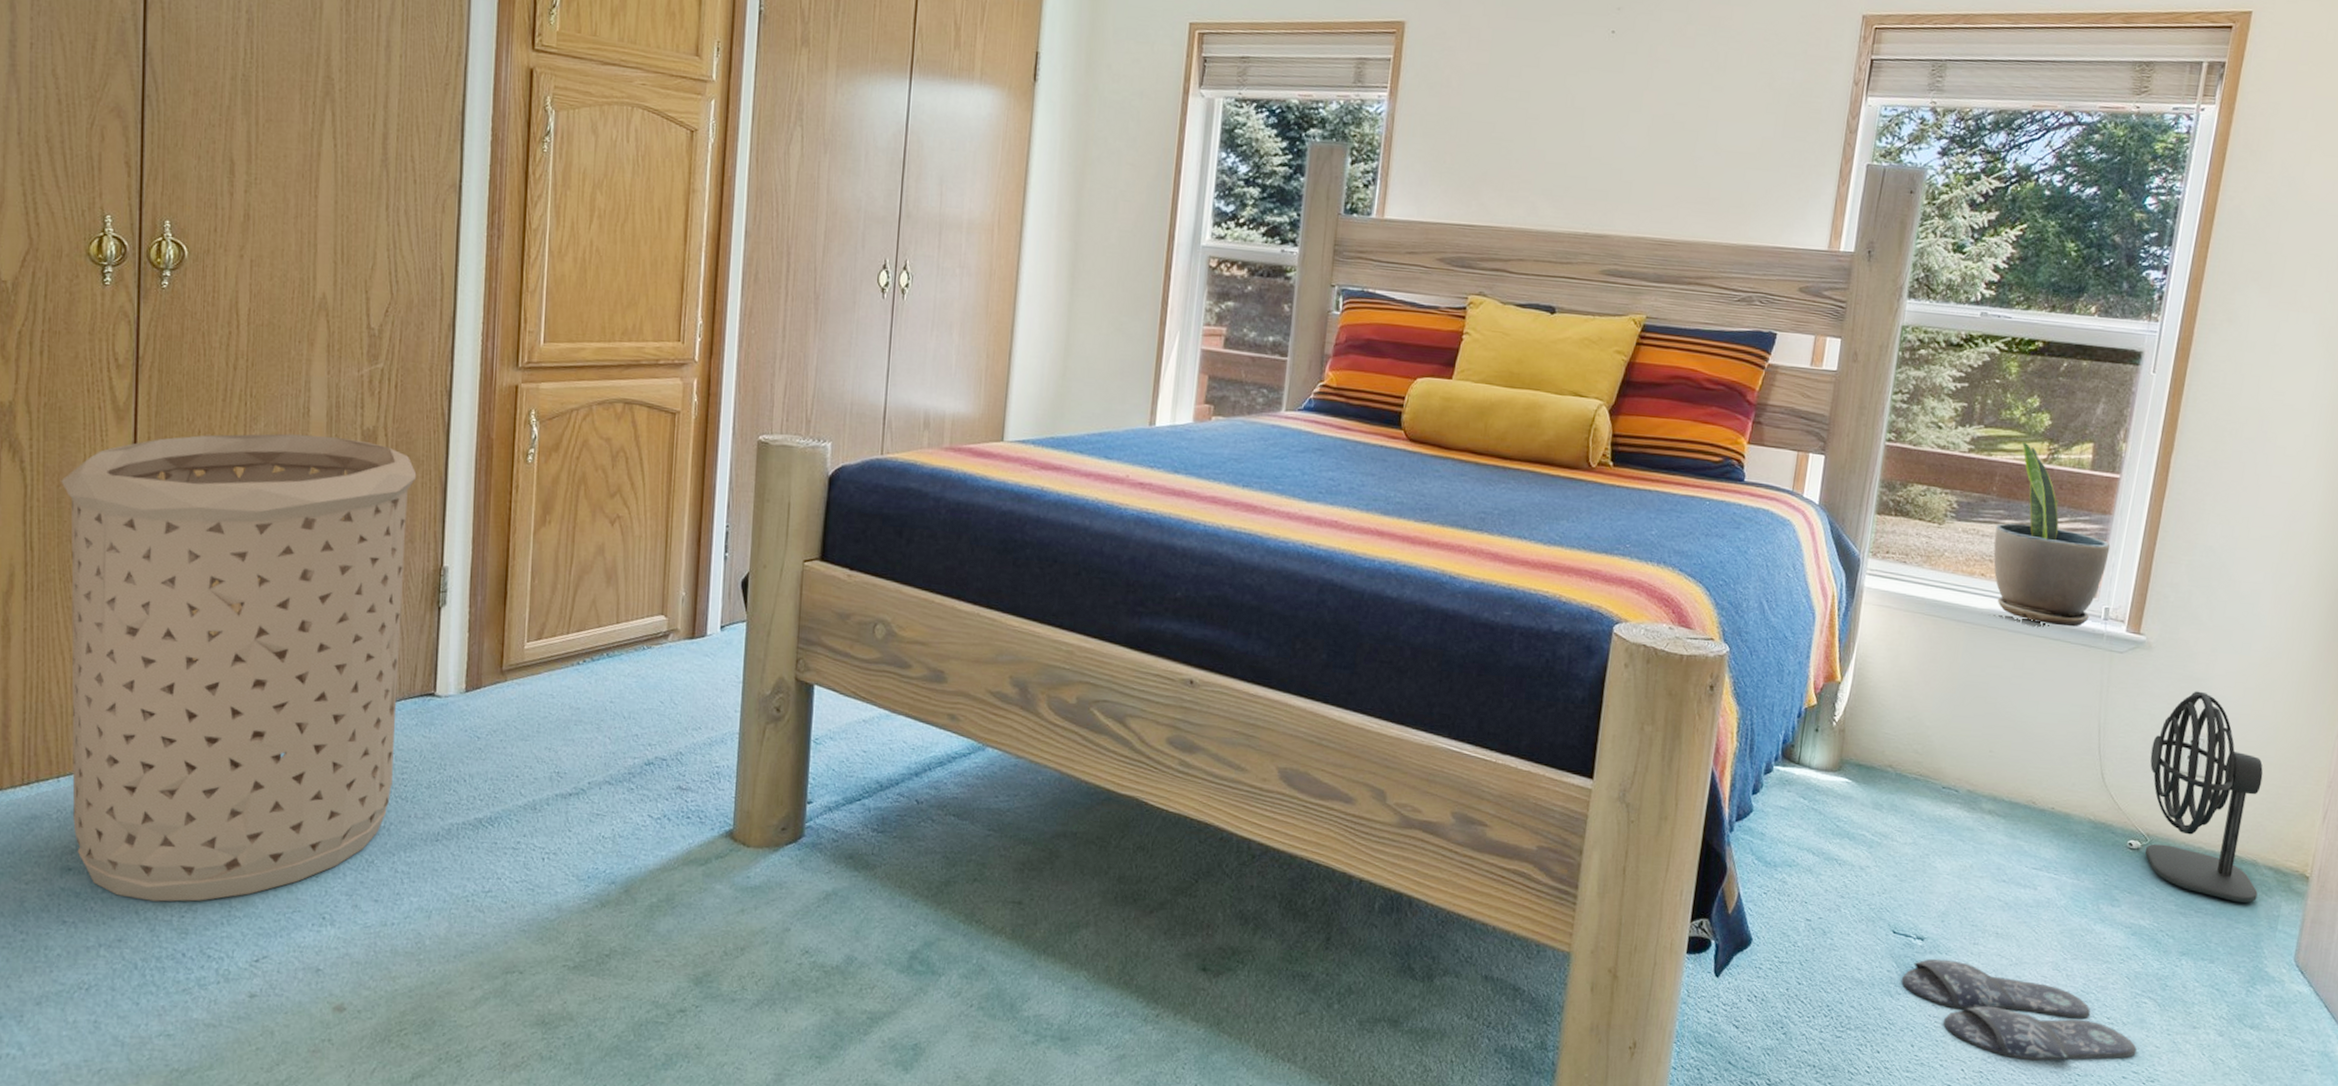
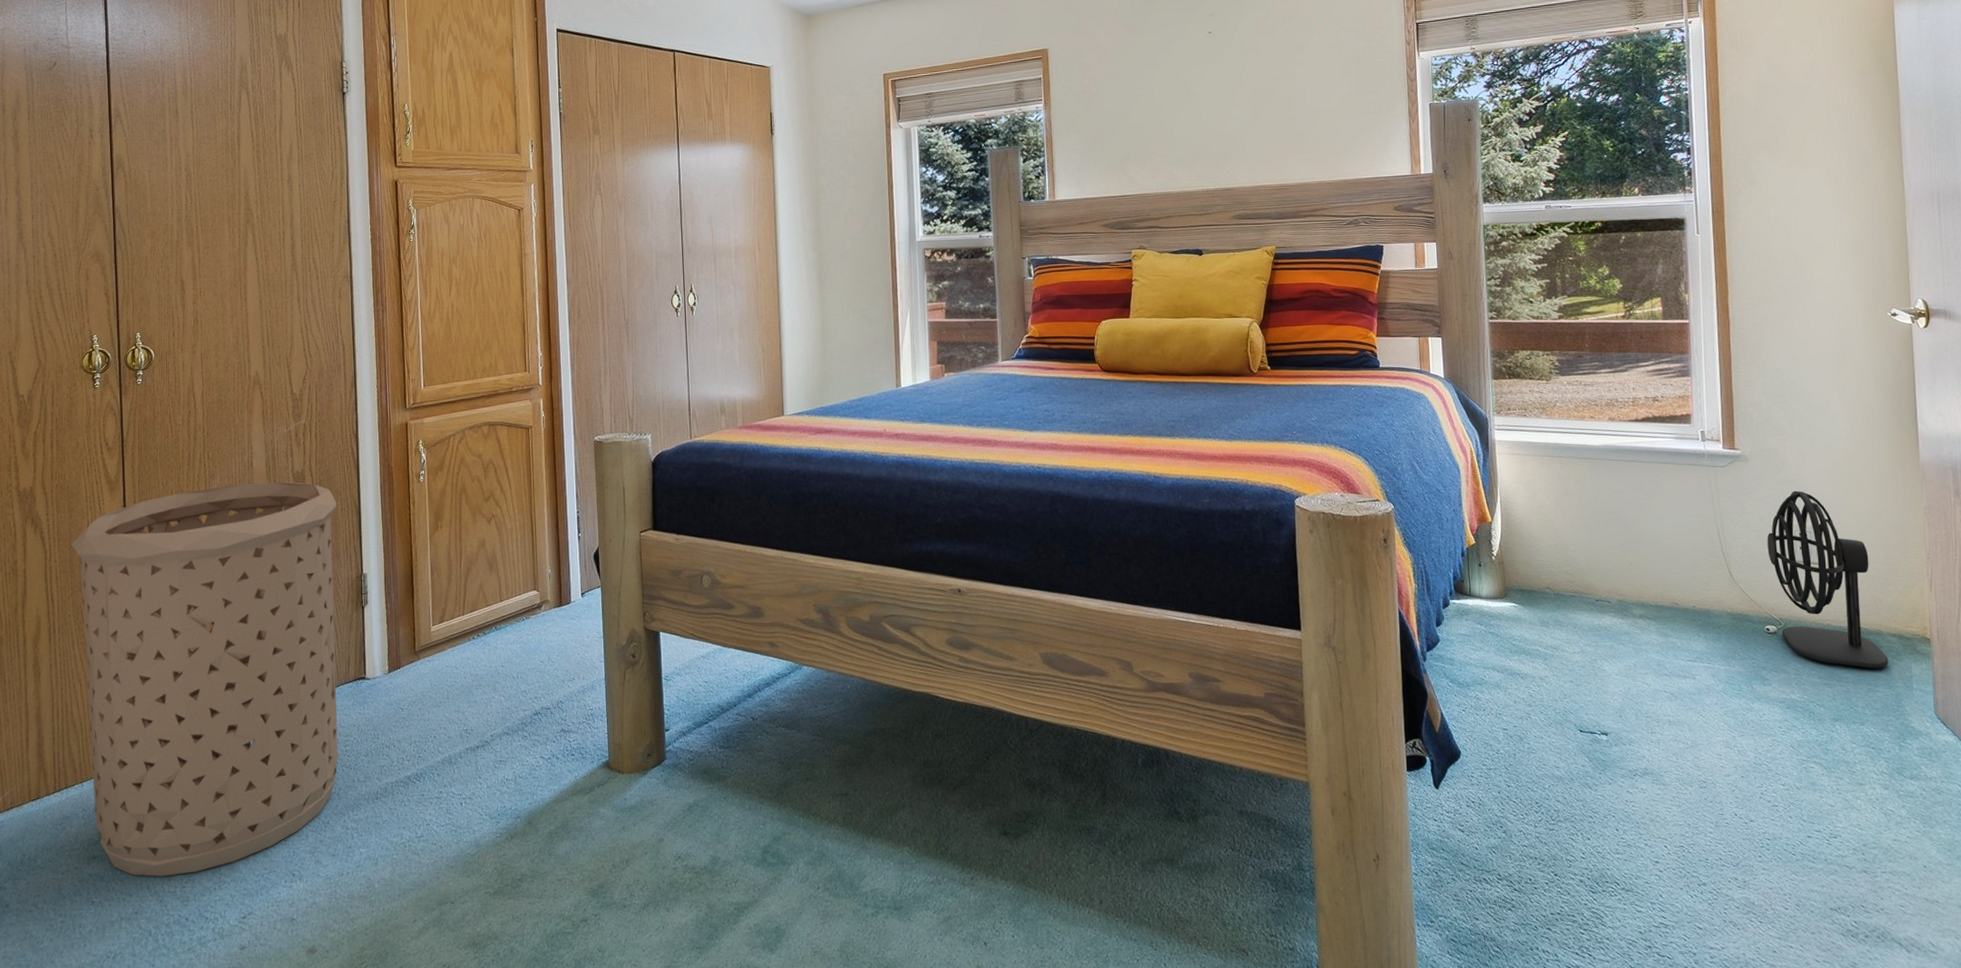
slippers: present [1902,958,2137,1061] -> none [1596,749,1815,831]
potted plant: present [1993,441,2111,627] -> none [1595,304,1694,452]

